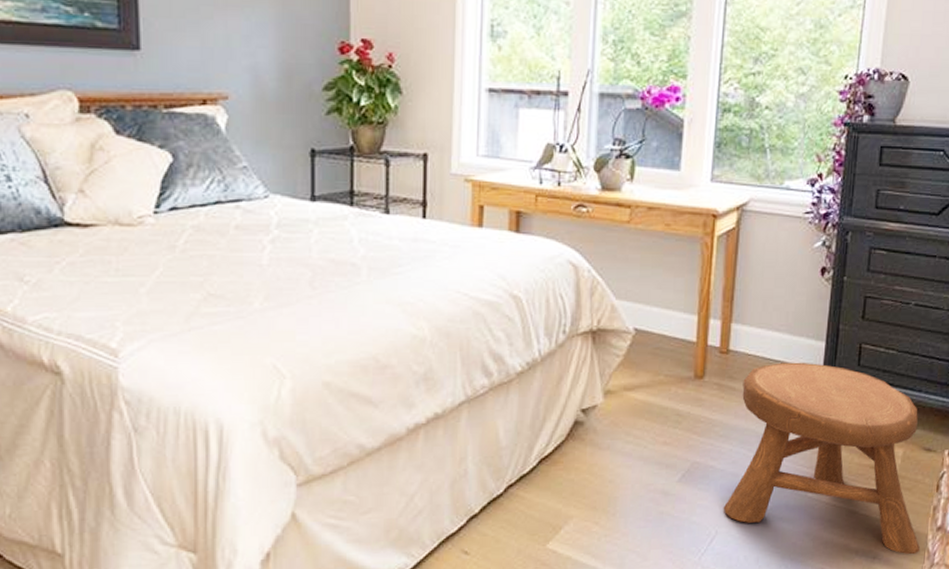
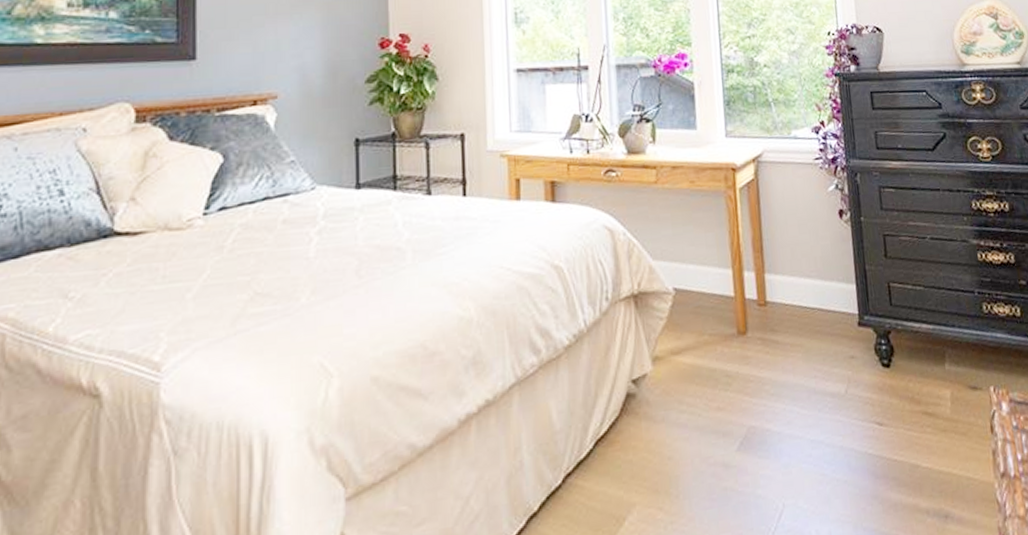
stool: present [723,362,920,555] -> none [784,307,989,509]

